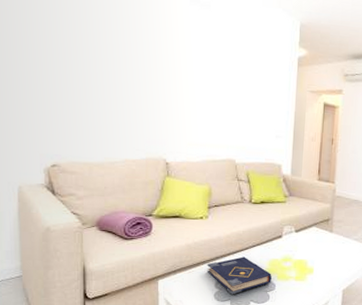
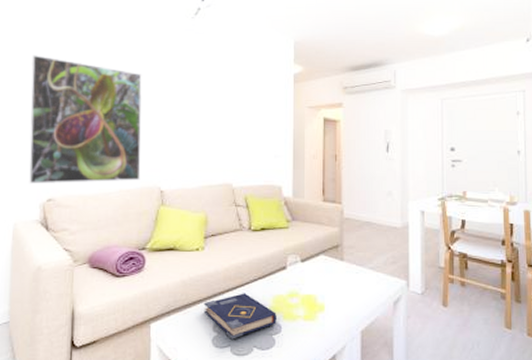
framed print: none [23,12,146,152] -> present [28,55,142,184]

